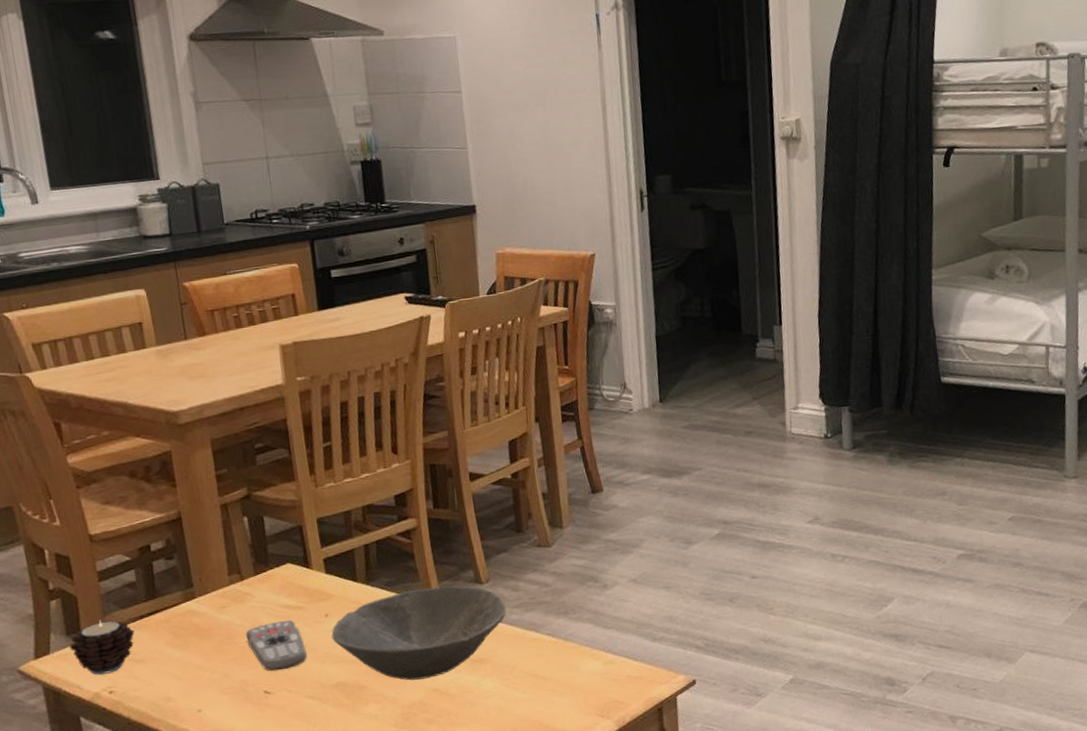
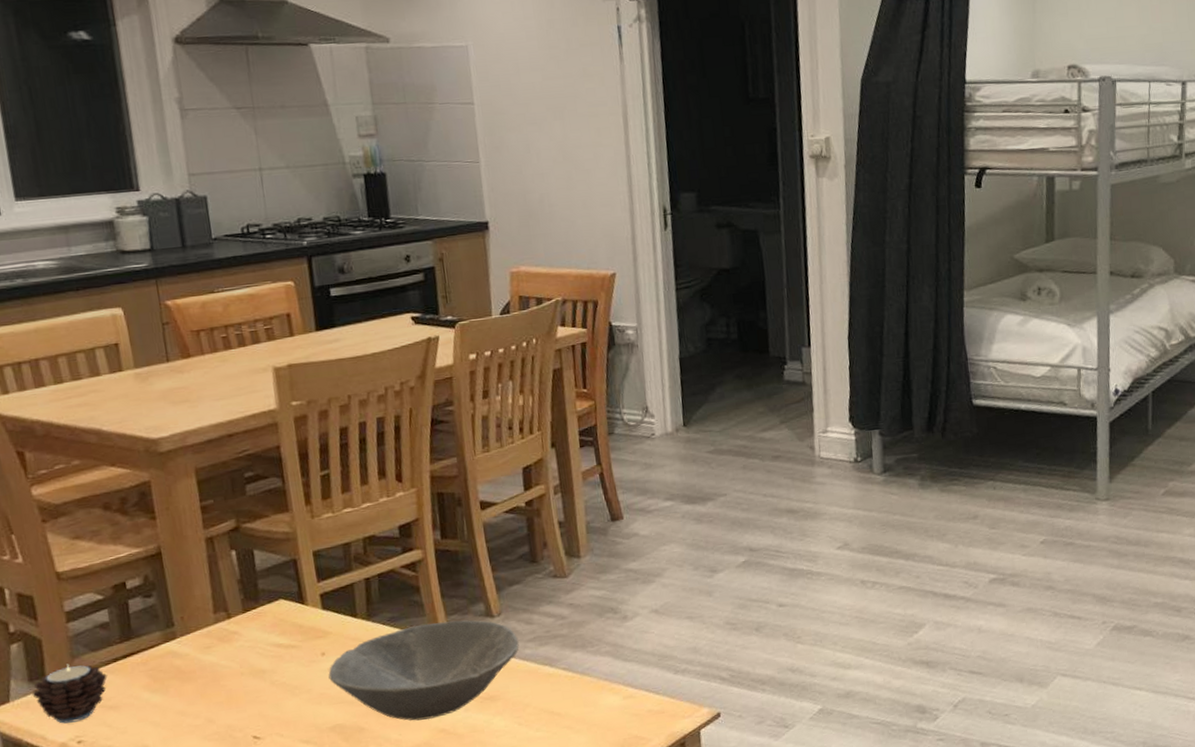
remote control: present [246,619,307,671] -> none [233,659,301,715]

